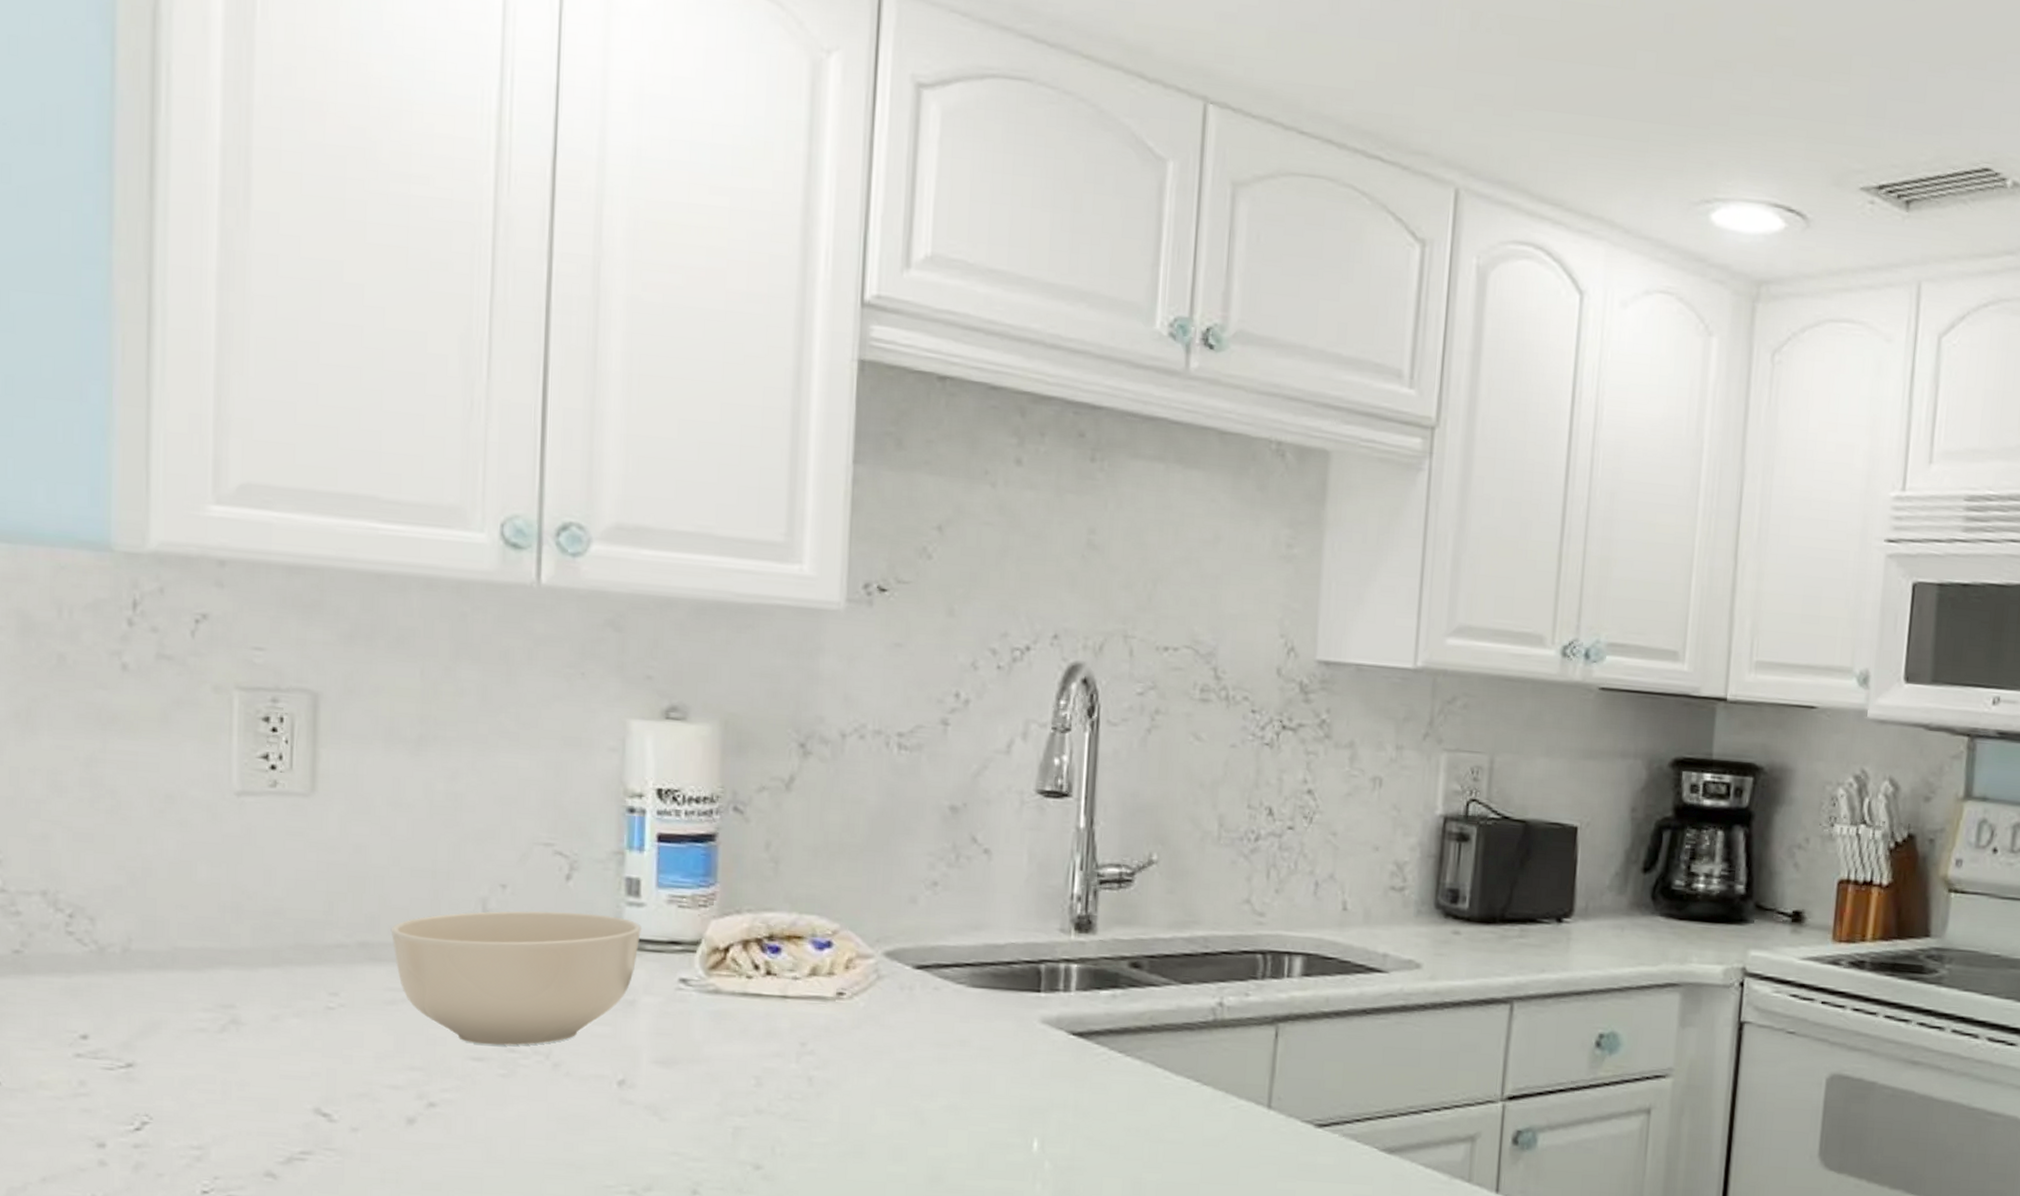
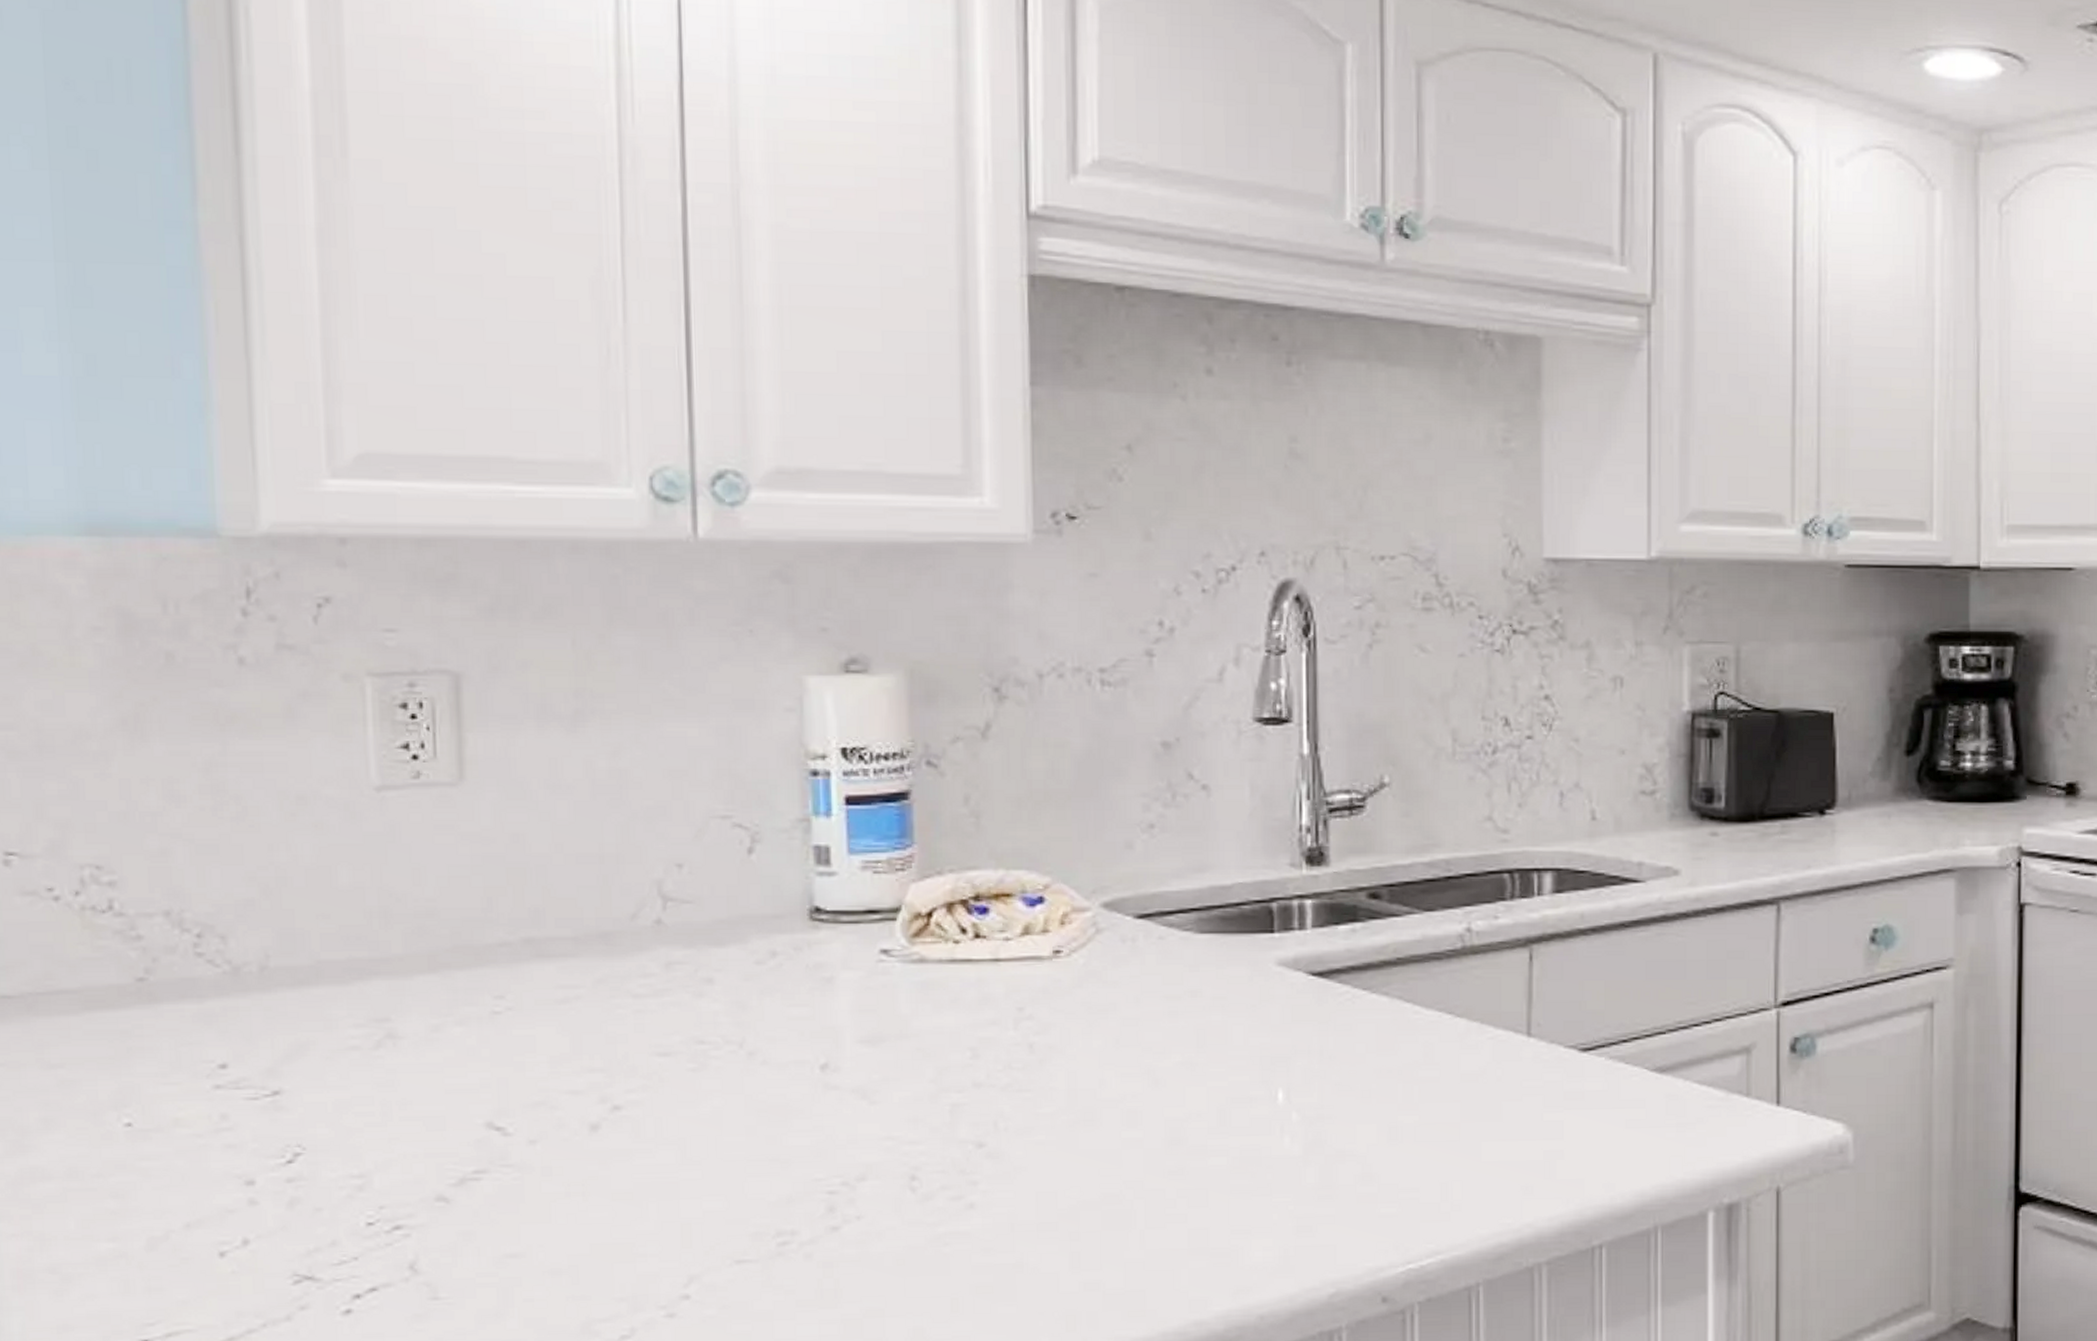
bowl: present [390,910,641,1045] -> none [557,887,835,1038]

